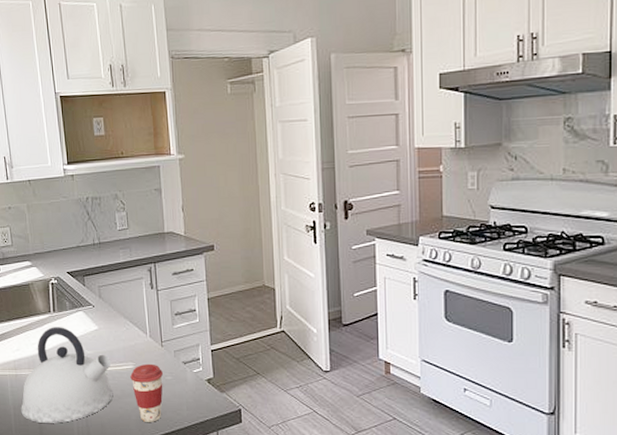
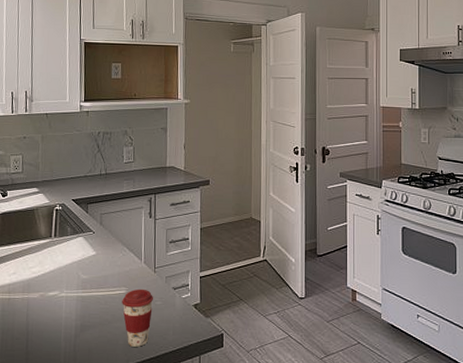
kettle: present [21,327,113,423] -> none [9,251,105,348]

